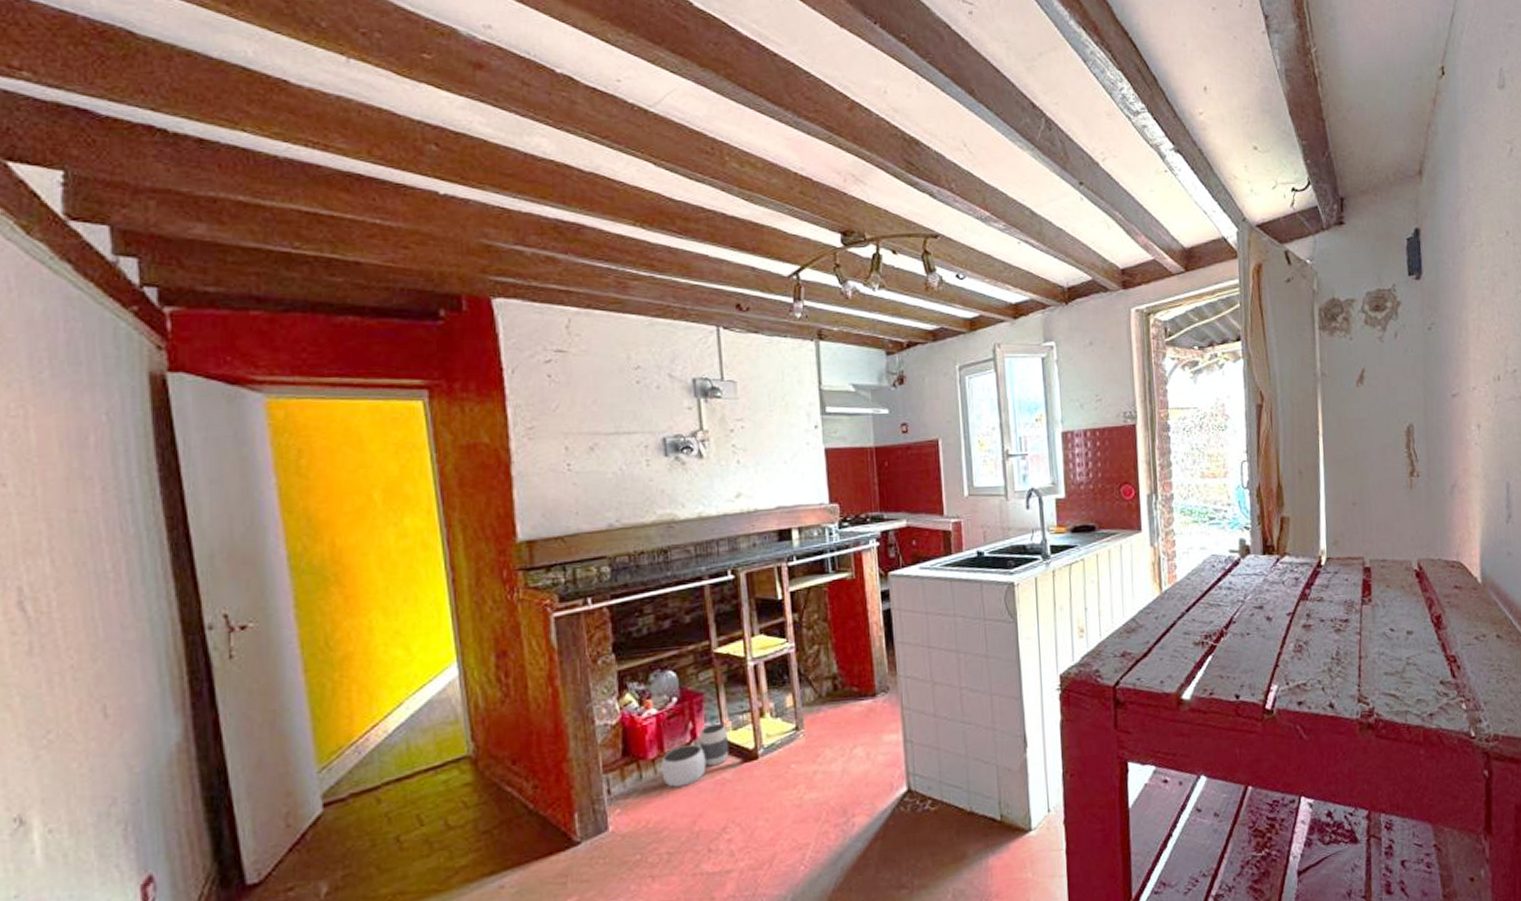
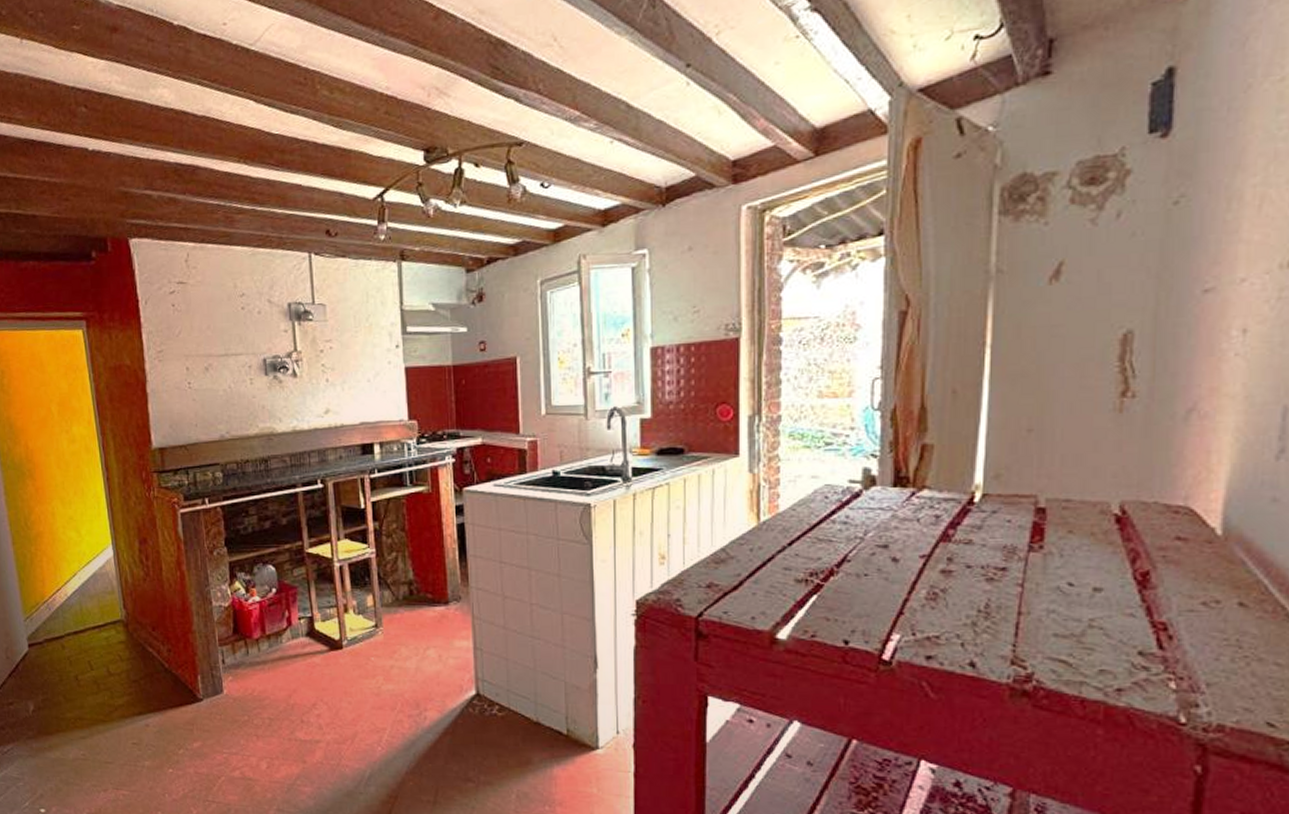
waste basket: present [661,723,729,787] -> none [263,614,319,665]

